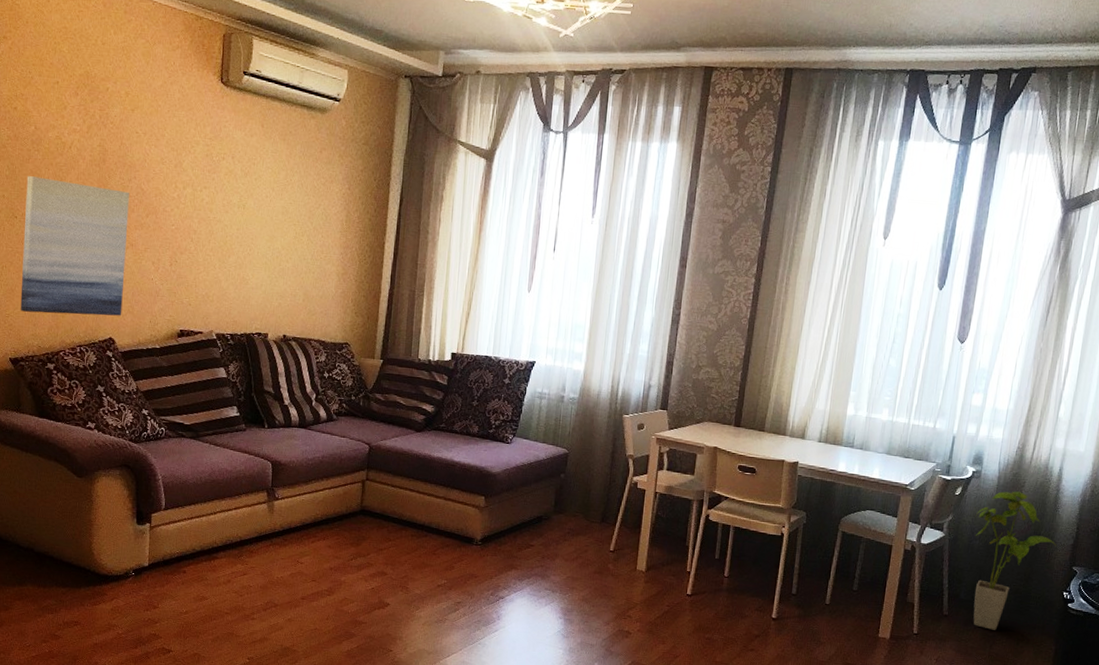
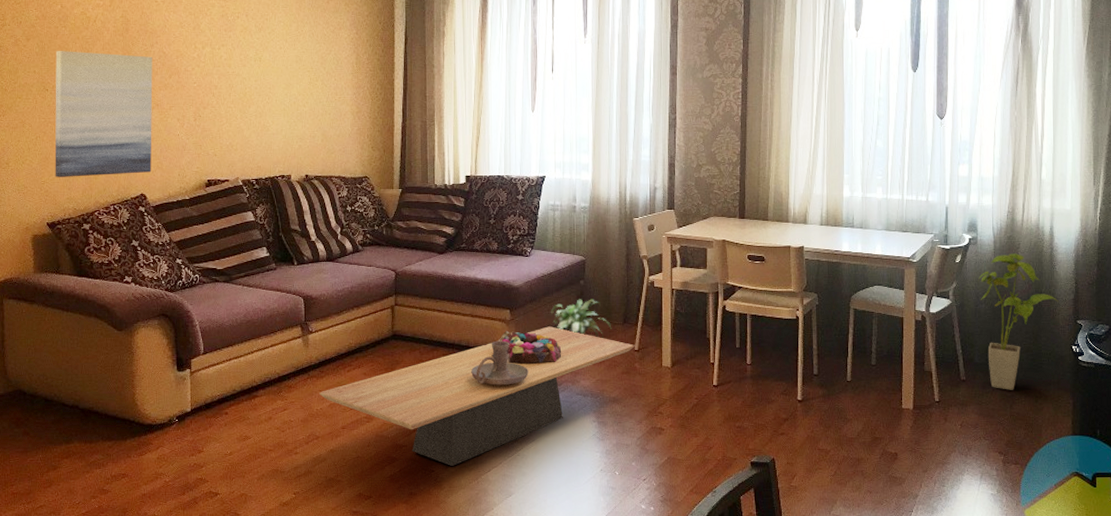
coffee table: none [281,517,611,649] -> present [319,326,635,467]
candle holder: none [439,526,498,573] -> present [471,340,529,385]
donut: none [469,517,535,555] -> present [498,330,562,365]
potted plant: none [526,492,589,535] -> present [550,299,612,338]

